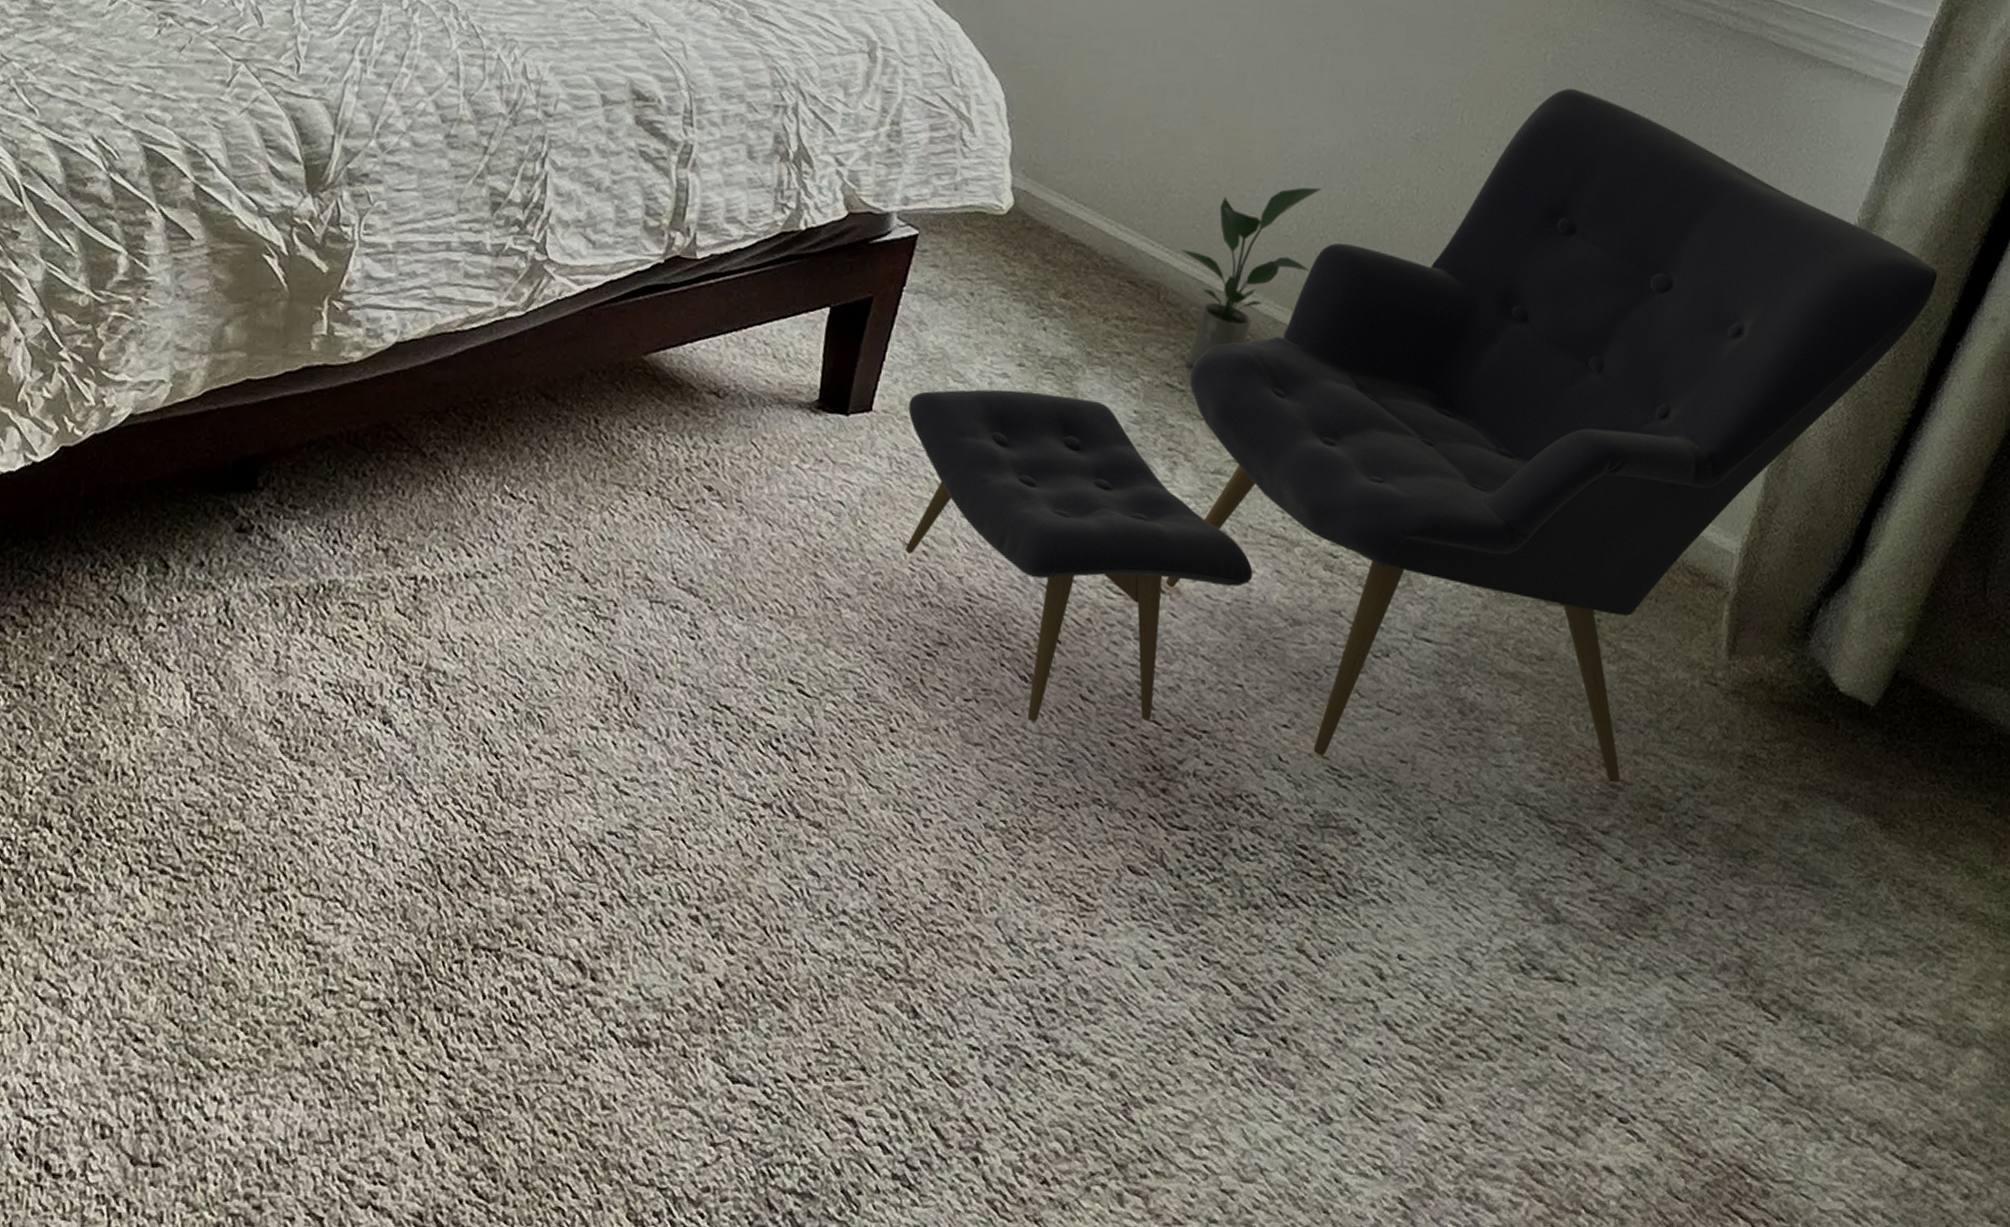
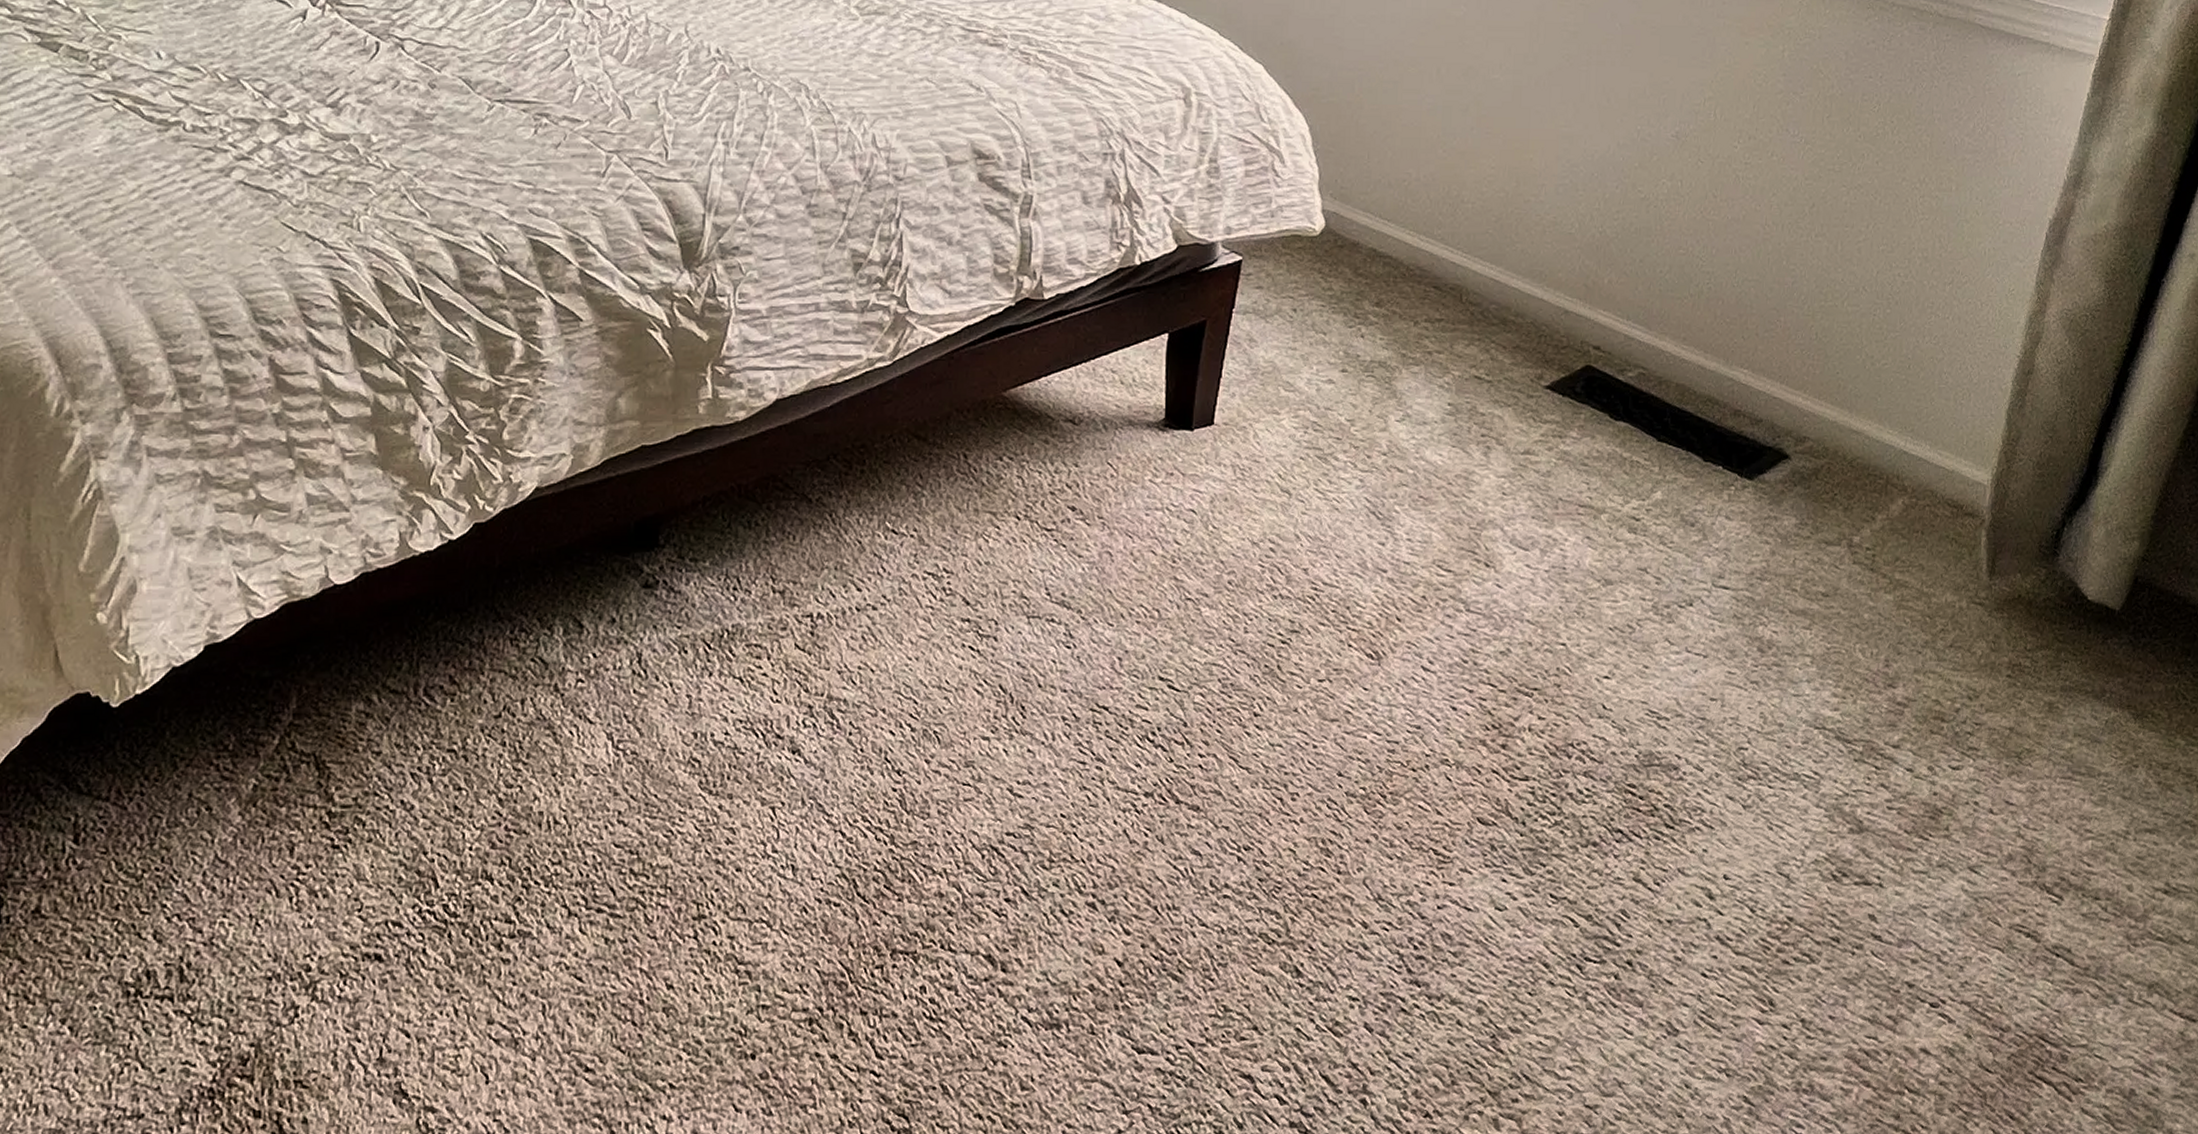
armchair: present [905,88,1938,783] -> none [1246,80,2140,702]
potted plant: present [1180,187,1321,366] -> none [1477,188,1597,358]

